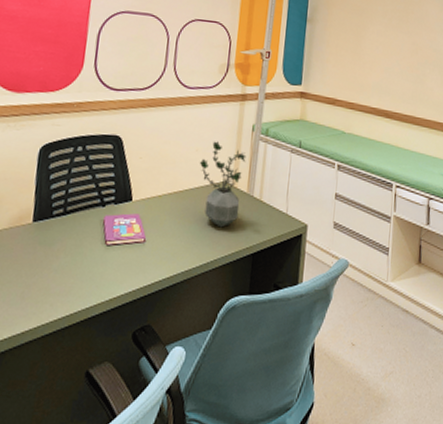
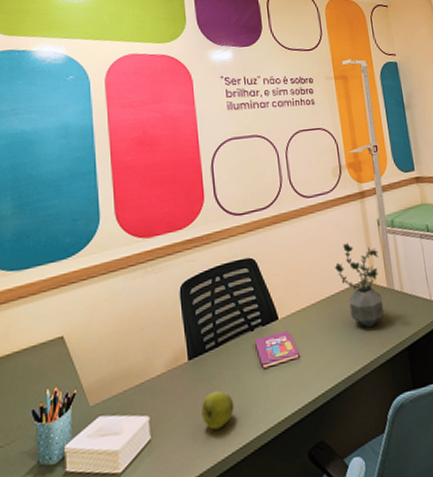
apple: none [35,256,70,294] -> present [201,390,234,430]

